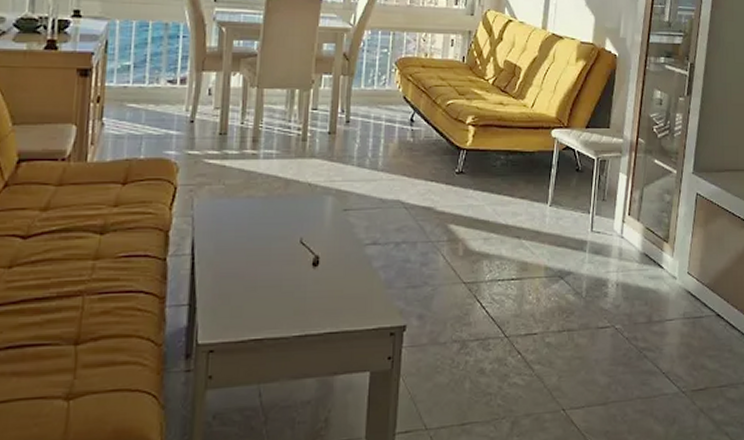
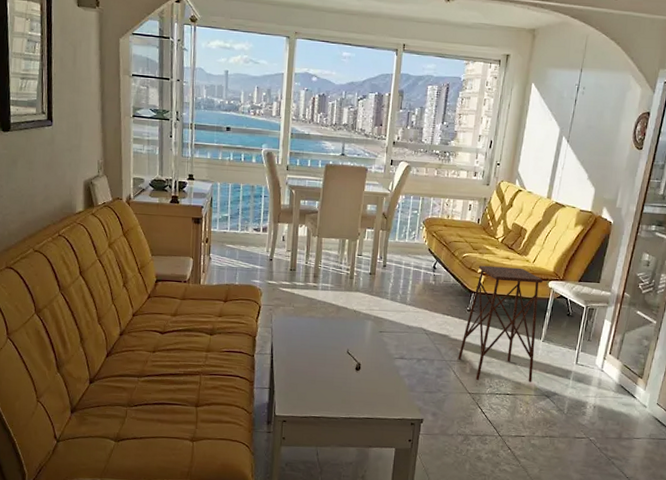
side table: none [447,114,544,265] -> present [458,265,543,382]

